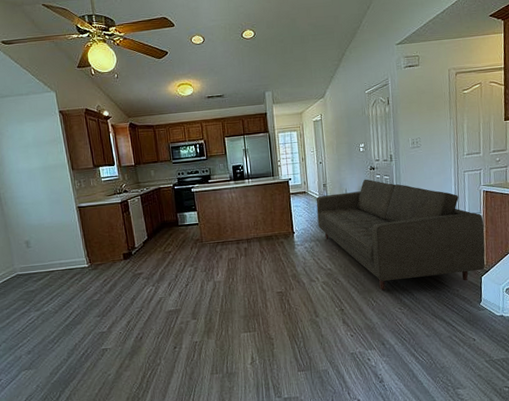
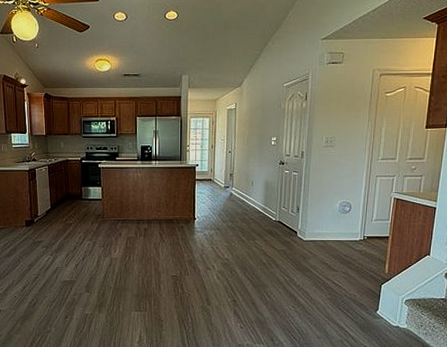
sofa: present [316,179,486,291] -> none [220,173,391,287]

